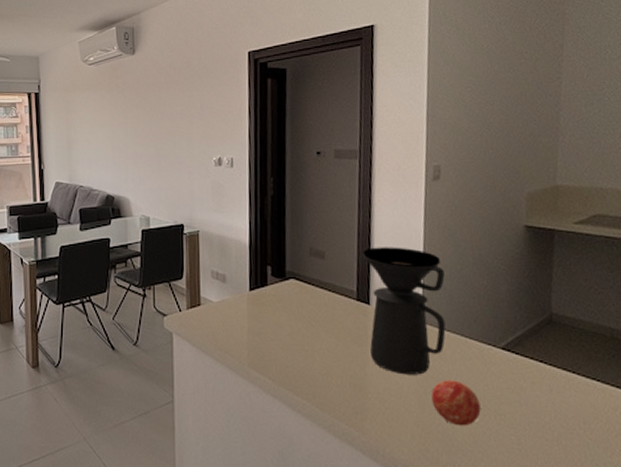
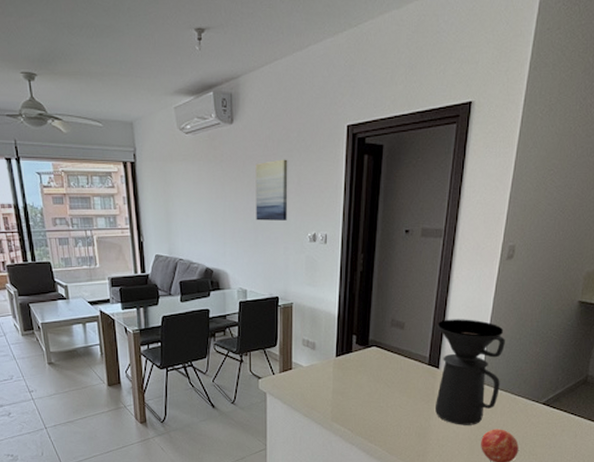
wall art: none [157,85,191,146] -> present [255,159,288,221]

